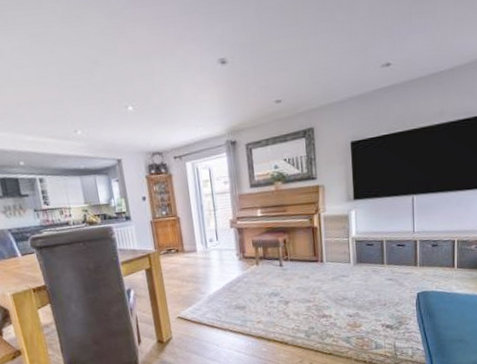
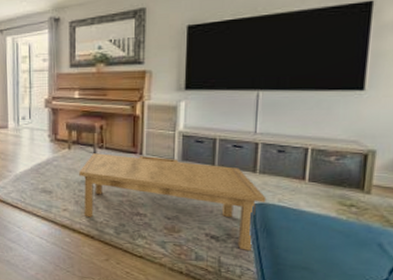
coffee table: none [268,262,427,334] -> present [79,153,267,251]

